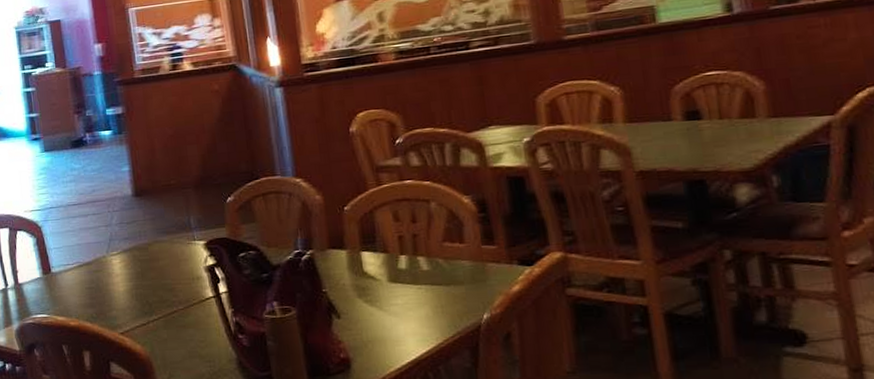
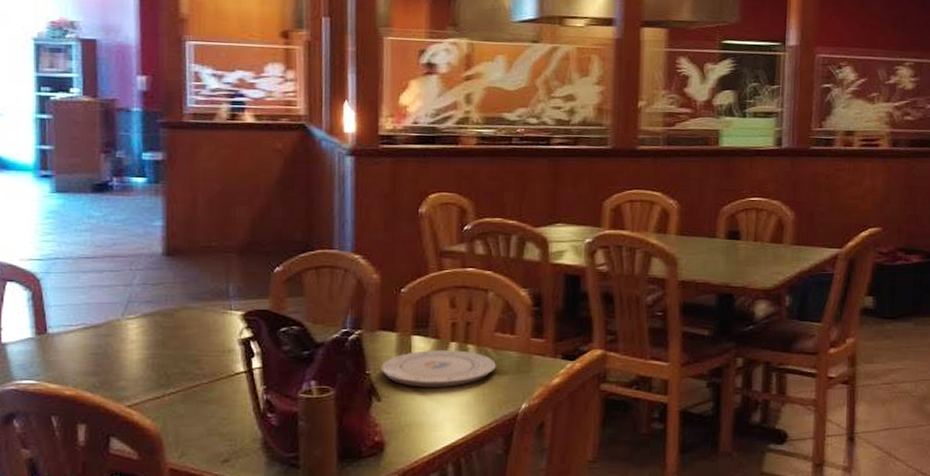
plate: none [335,263,450,302] -> present [381,350,496,387]

